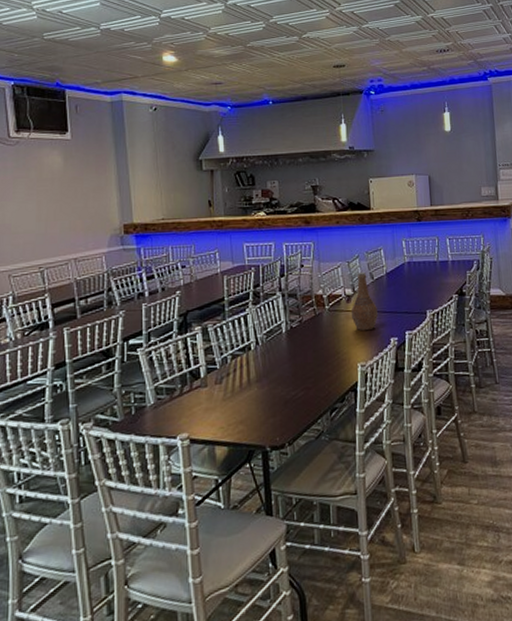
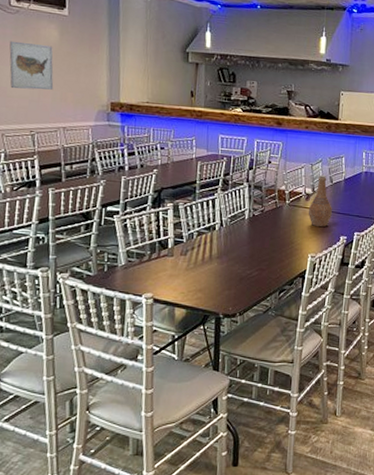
wall art: none [11,173,61,225] -> present [9,40,54,90]

